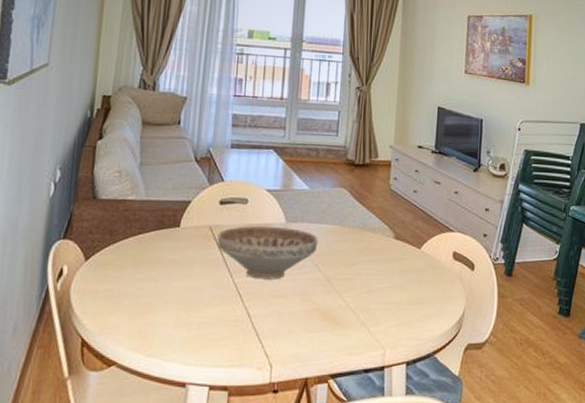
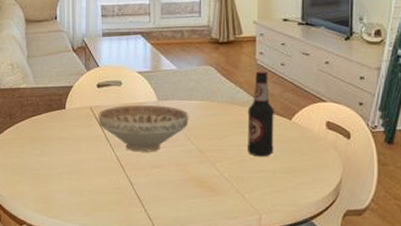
bottle: none [376,196,405,287] -> present [247,71,274,157]

